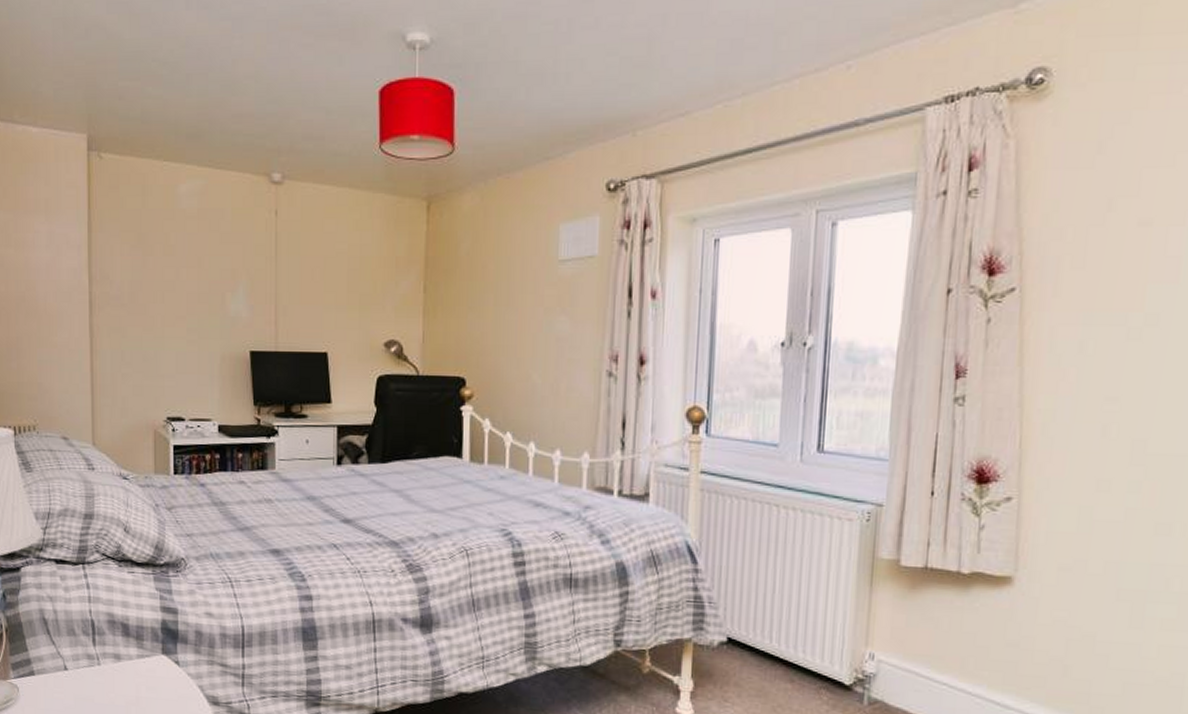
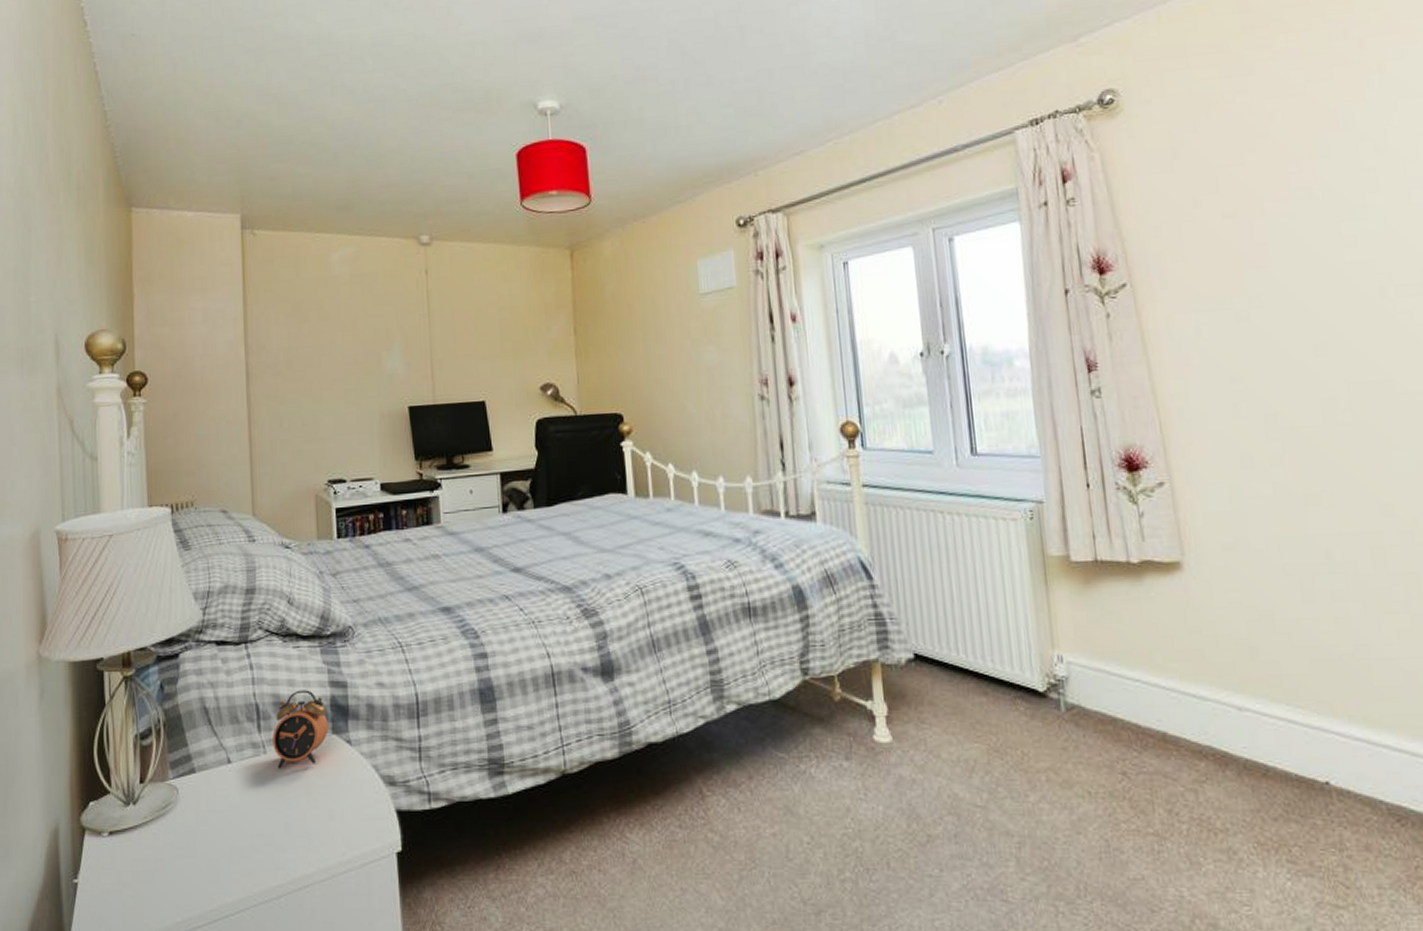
alarm clock: none [106,611,158,679] -> present [272,690,328,768]

